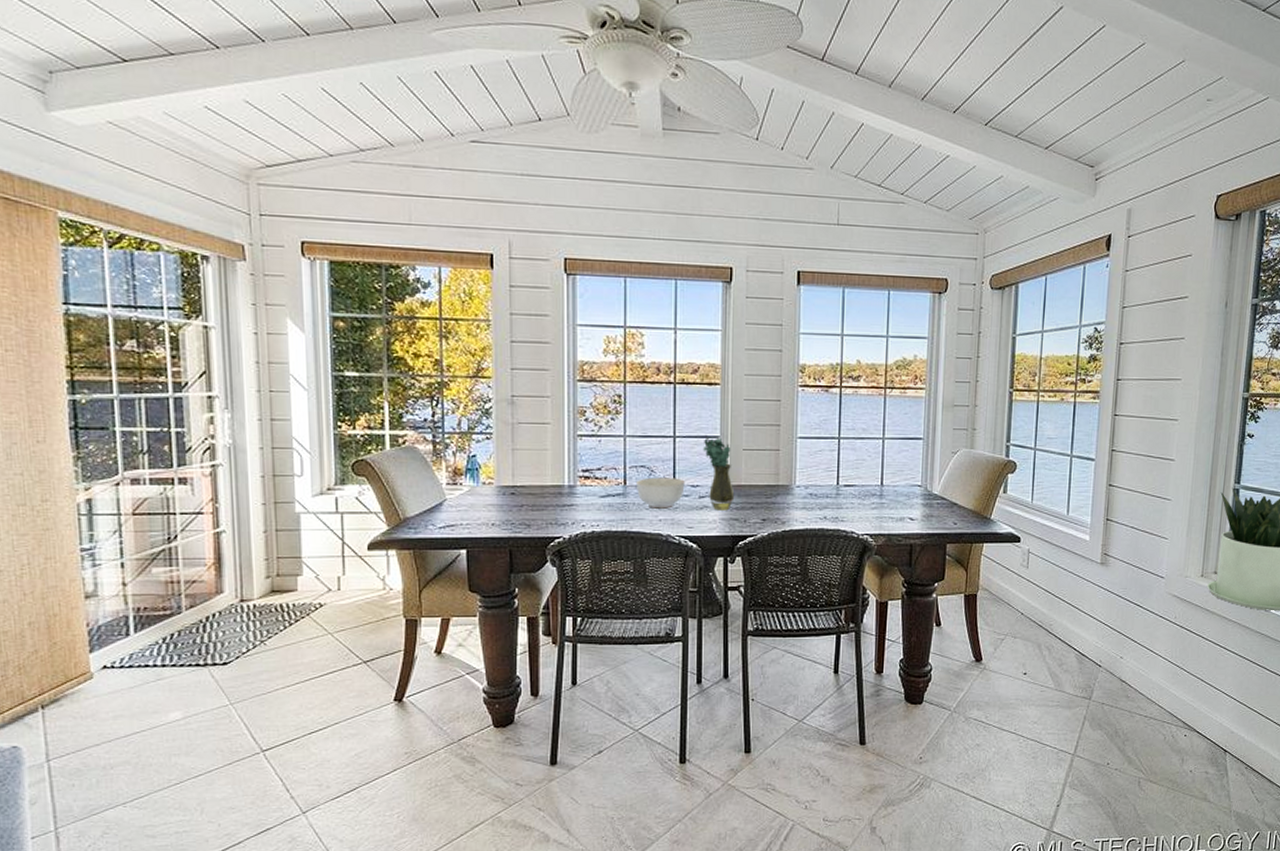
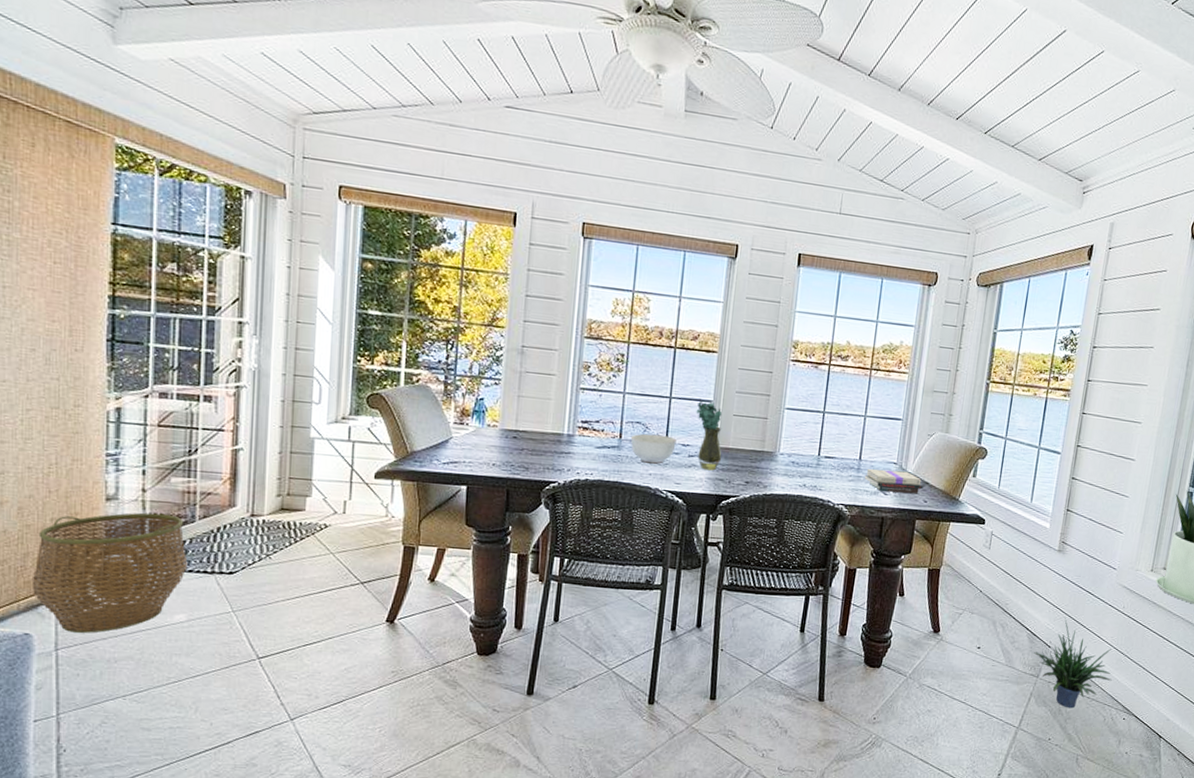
basket: none [14,607,178,741] -> present [31,513,188,633]
books: none [888,493,952,517] -> present [864,469,924,494]
potted plant: none [1084,633,1169,729] -> present [1034,617,1112,709]

